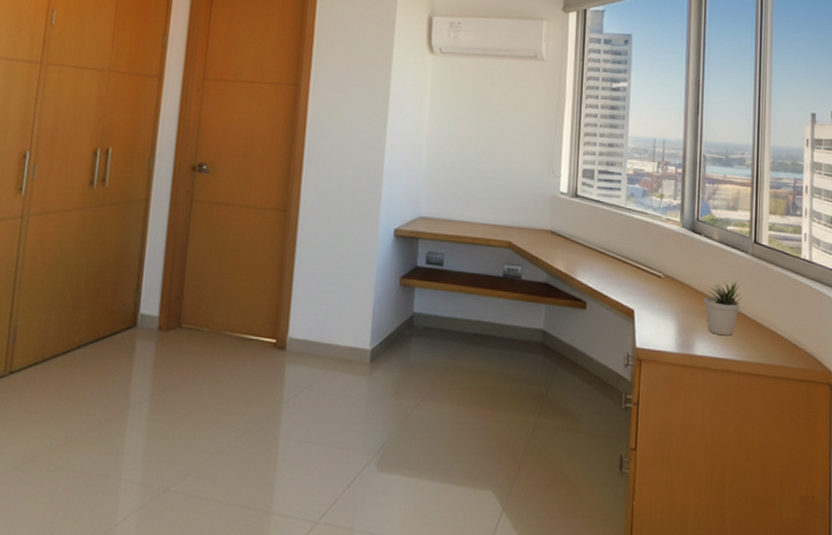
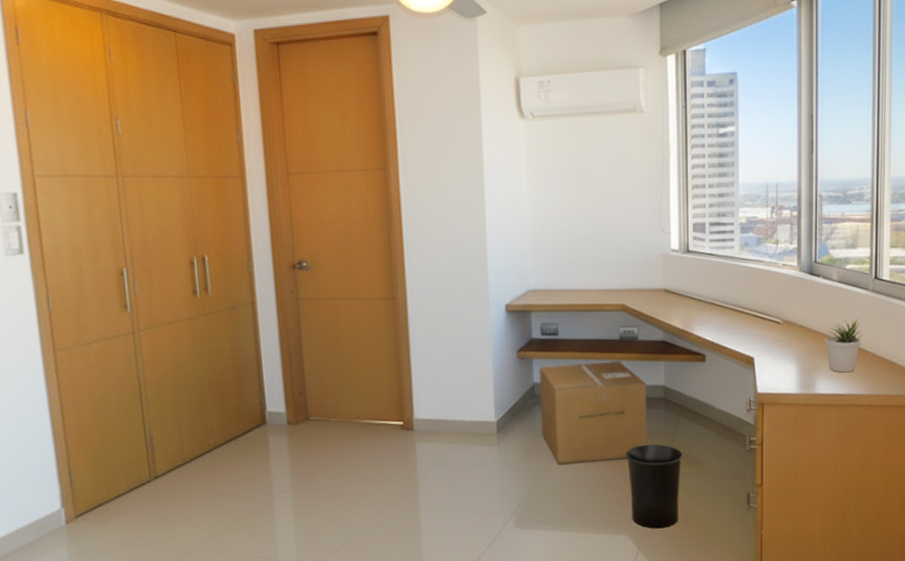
box: none [416,296,526,405] -> present [539,360,647,465]
waste bin: none [498,391,557,487] -> present [625,443,682,529]

